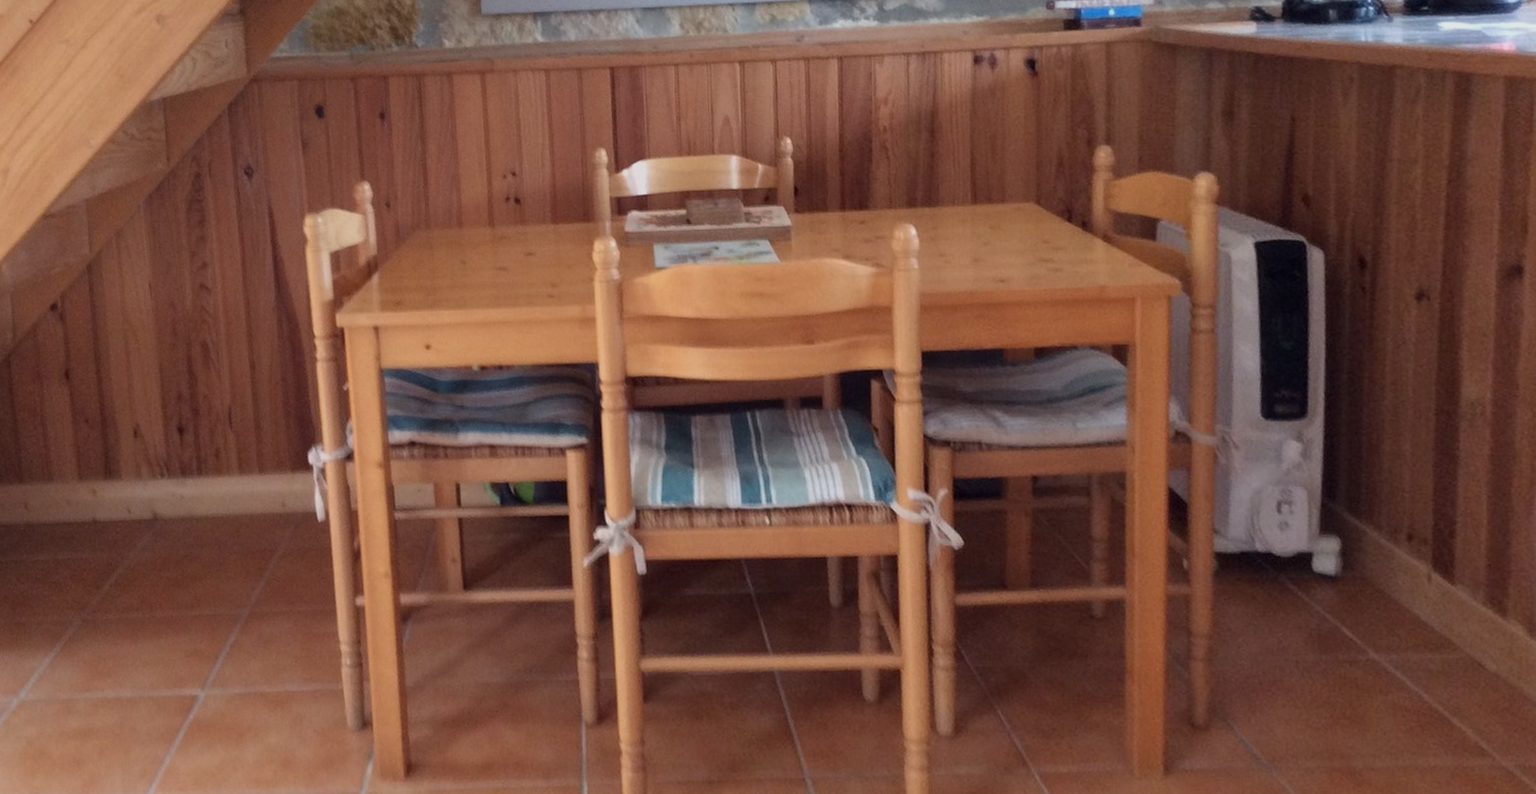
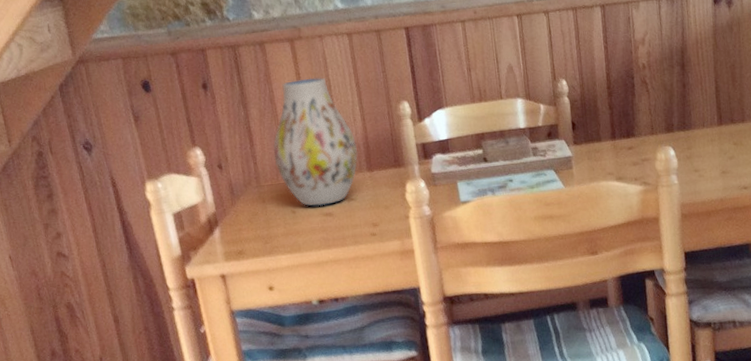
vase: none [448,115,543,259] -> present [272,77,358,207]

